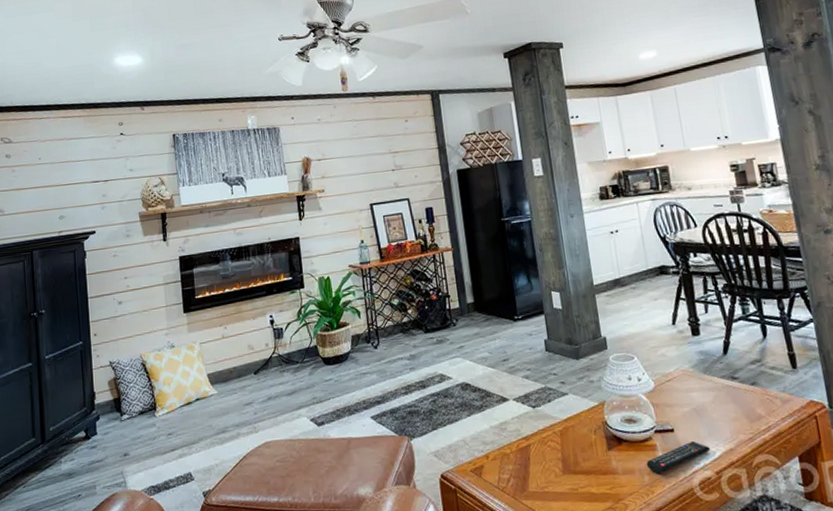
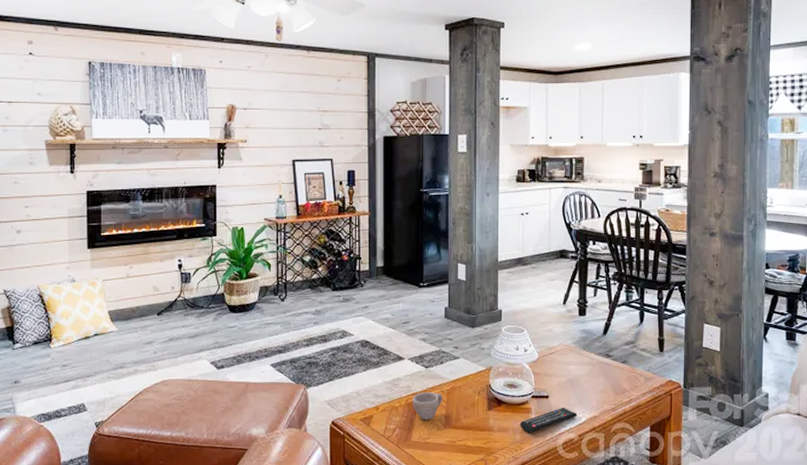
cup: none [522,434,557,467] -> present [411,391,443,421]

